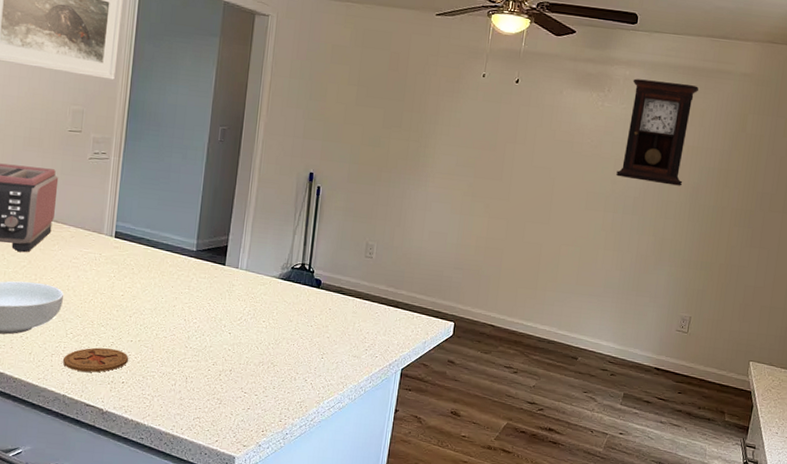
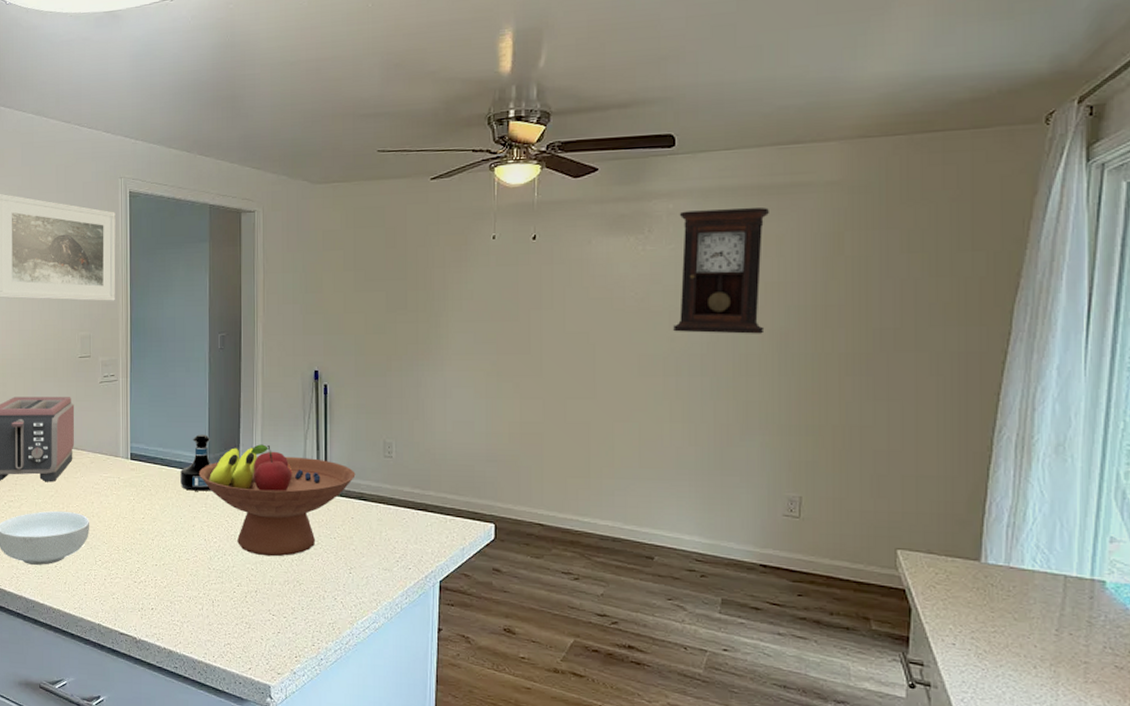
coaster: present [63,347,128,373] -> none [95,573,155,600]
tequila bottle: none [165,220,201,275] -> present [180,434,211,491]
fruit bowl: none [185,235,338,340] -> present [199,444,356,557]

